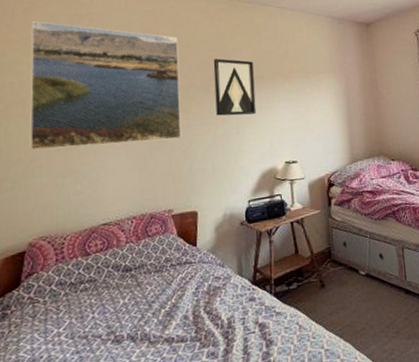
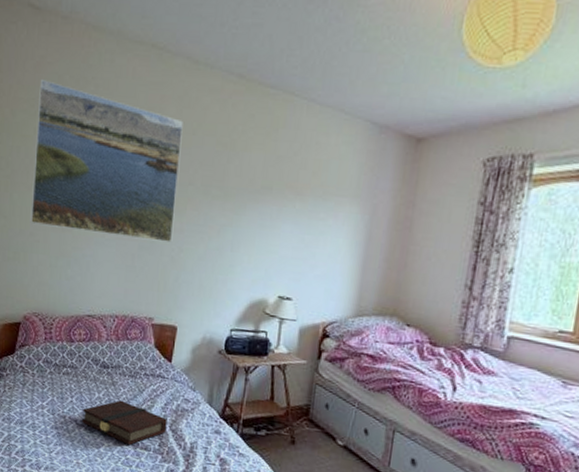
book: none [107,298,201,344] -> present [82,400,167,446]
wall art: present [213,58,257,116] -> none [212,155,263,233]

